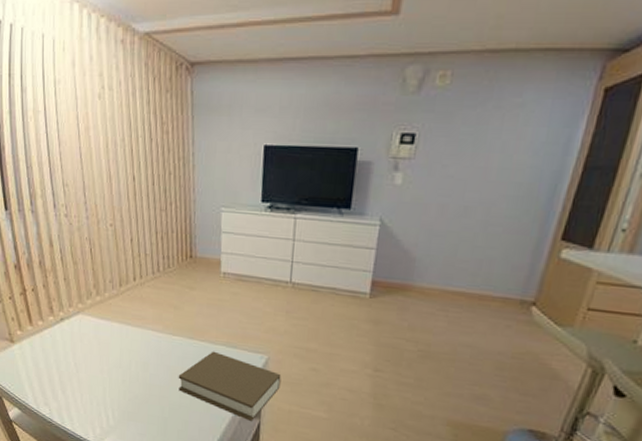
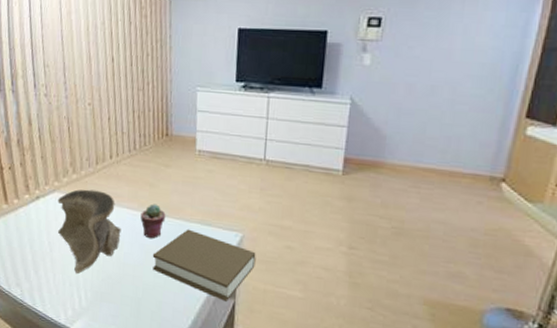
decorative bowl: none [82,311,147,395] -> present [58,189,121,275]
potted succulent: none [165,326,191,361] -> present [140,204,166,239]

